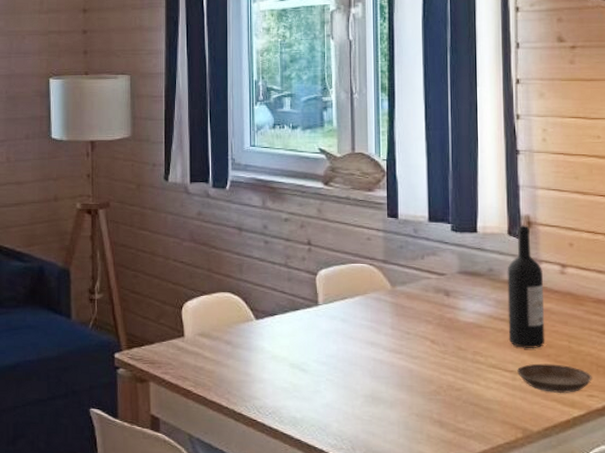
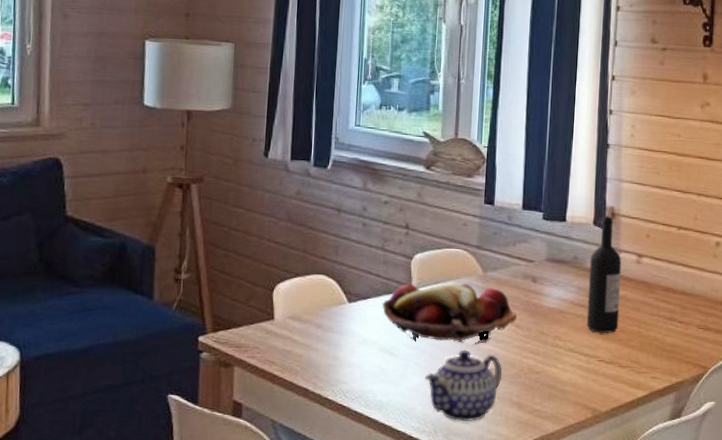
fruit basket: none [289,299,432,361] -> present [382,283,518,345]
teapot: none [338,366,420,439] -> present [425,350,503,421]
saucer: present [517,363,592,394] -> none [592,347,657,376]

